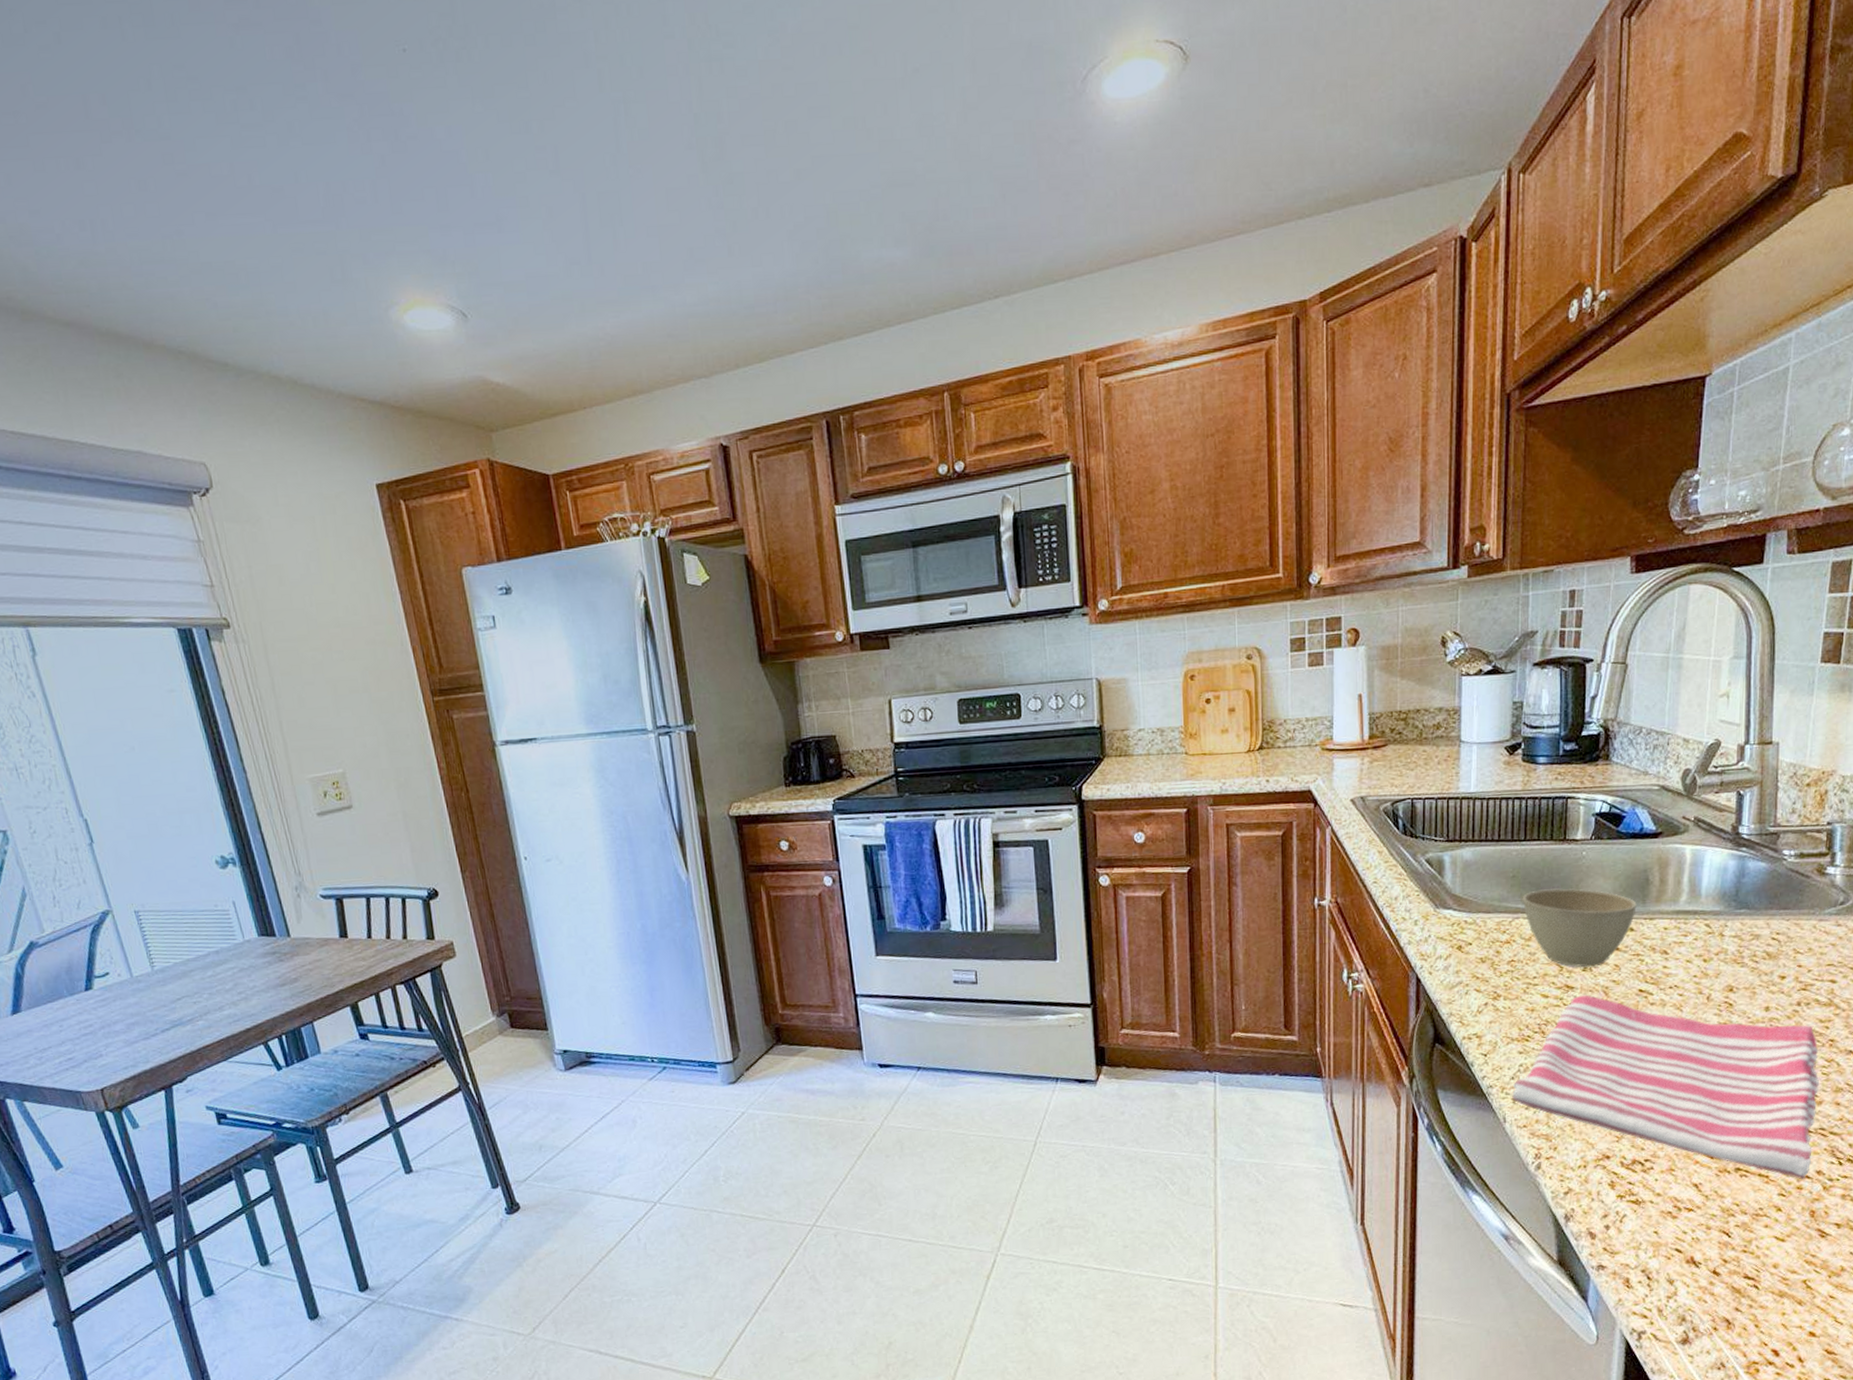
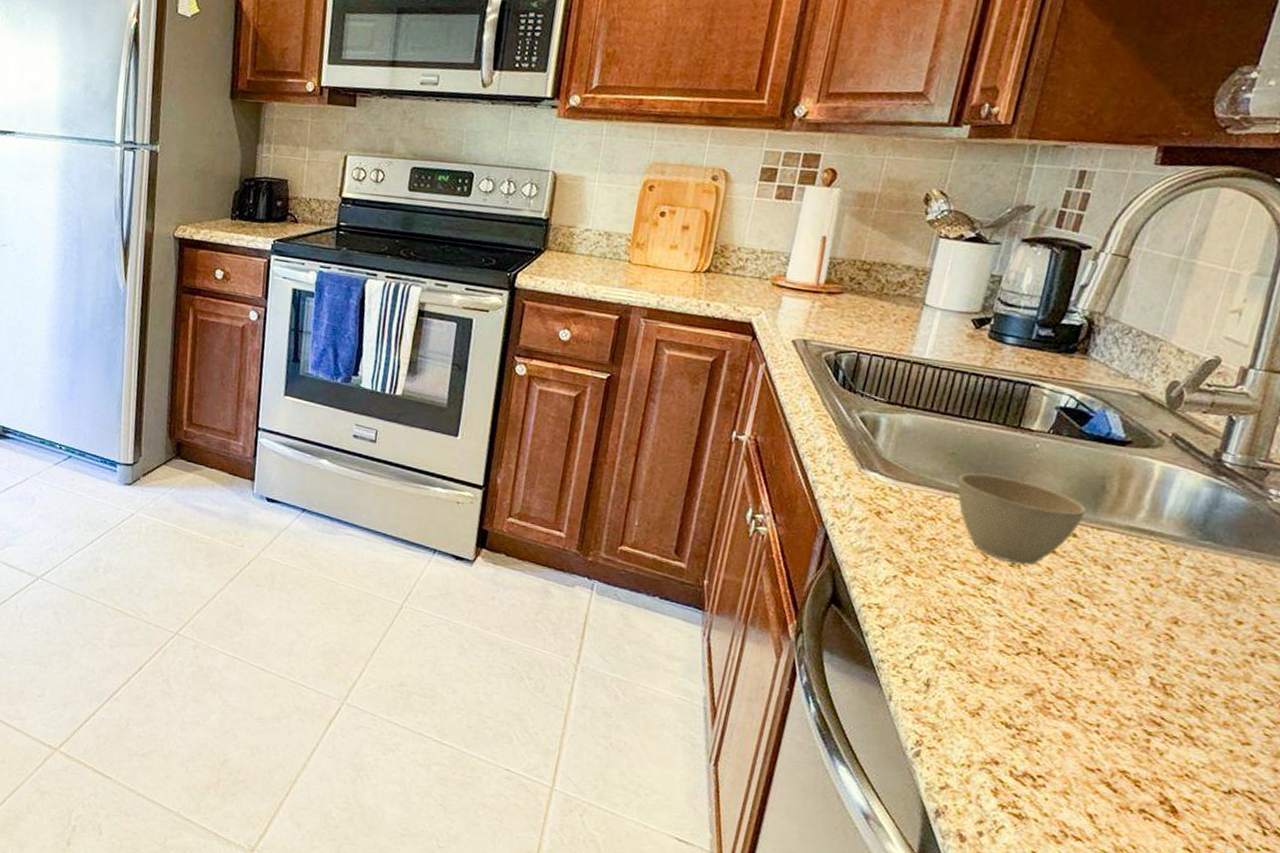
dish towel: present [1512,994,1819,1180] -> none [903,590,1266,840]

